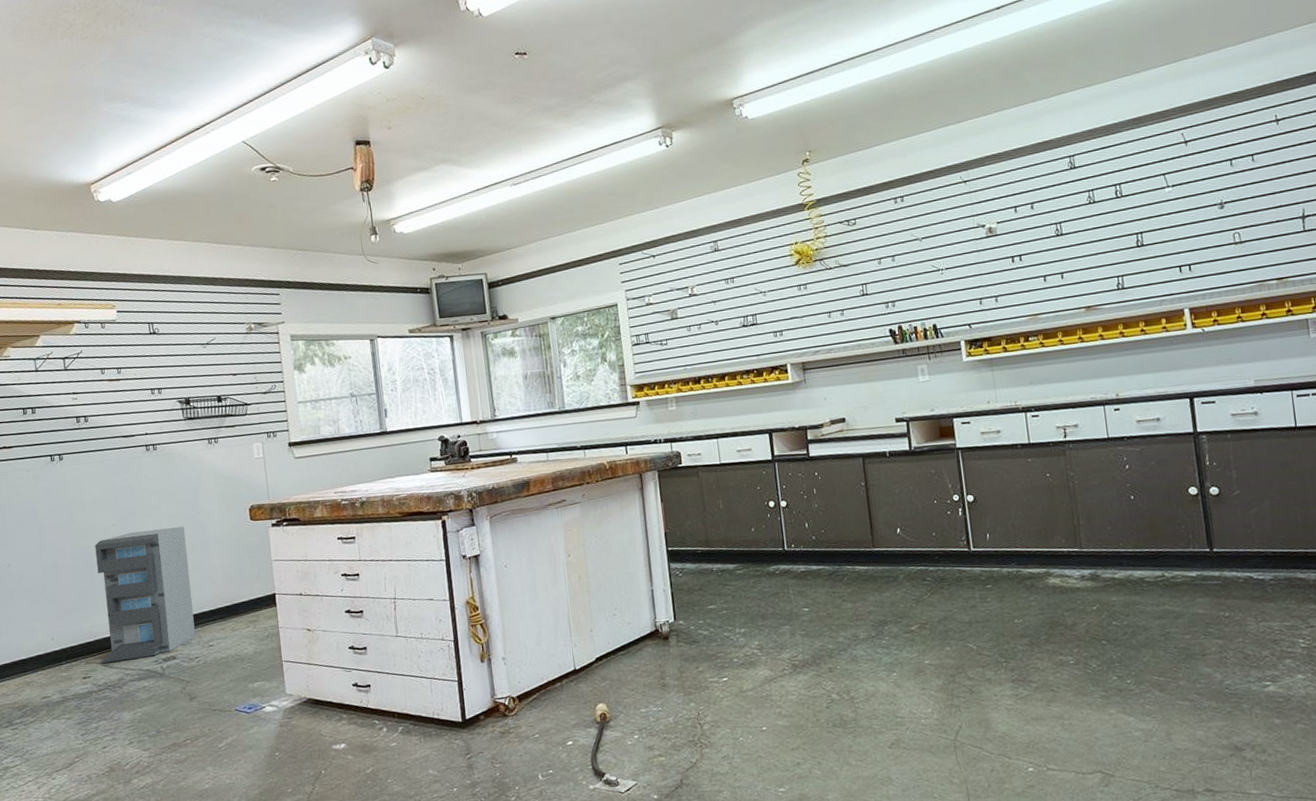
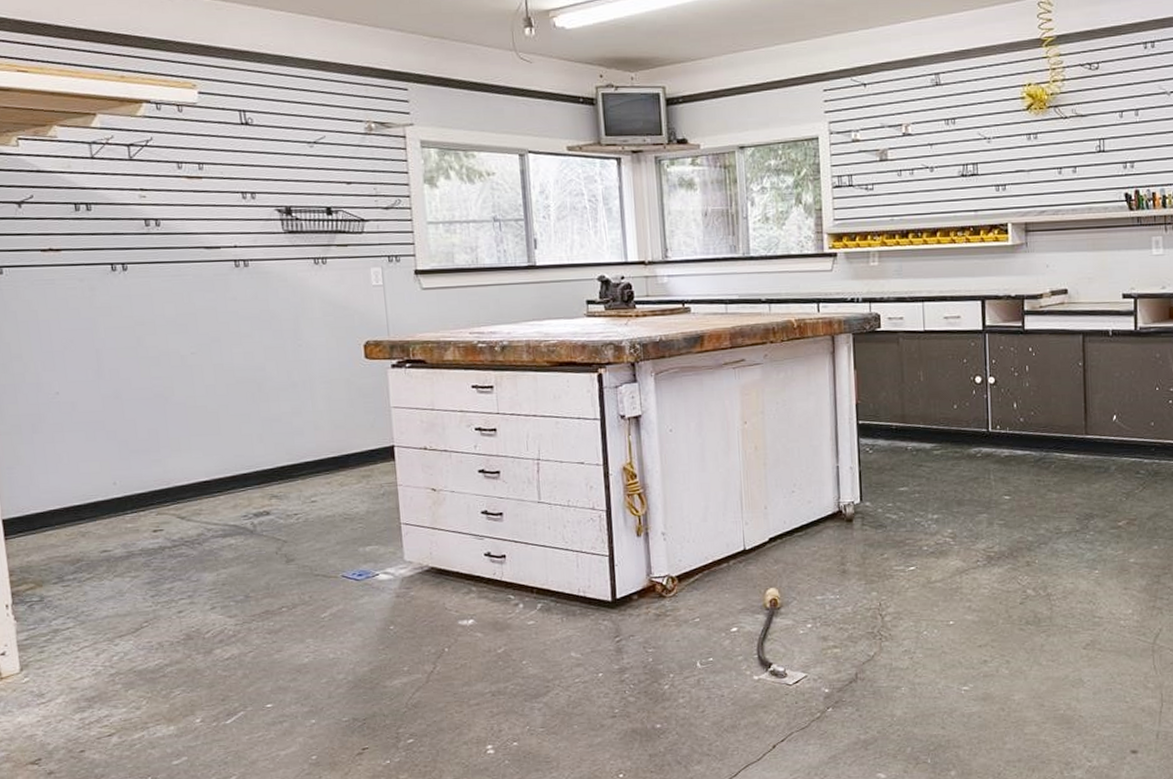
storage cabinet: present [95,526,196,663] -> none [168,360,295,515]

